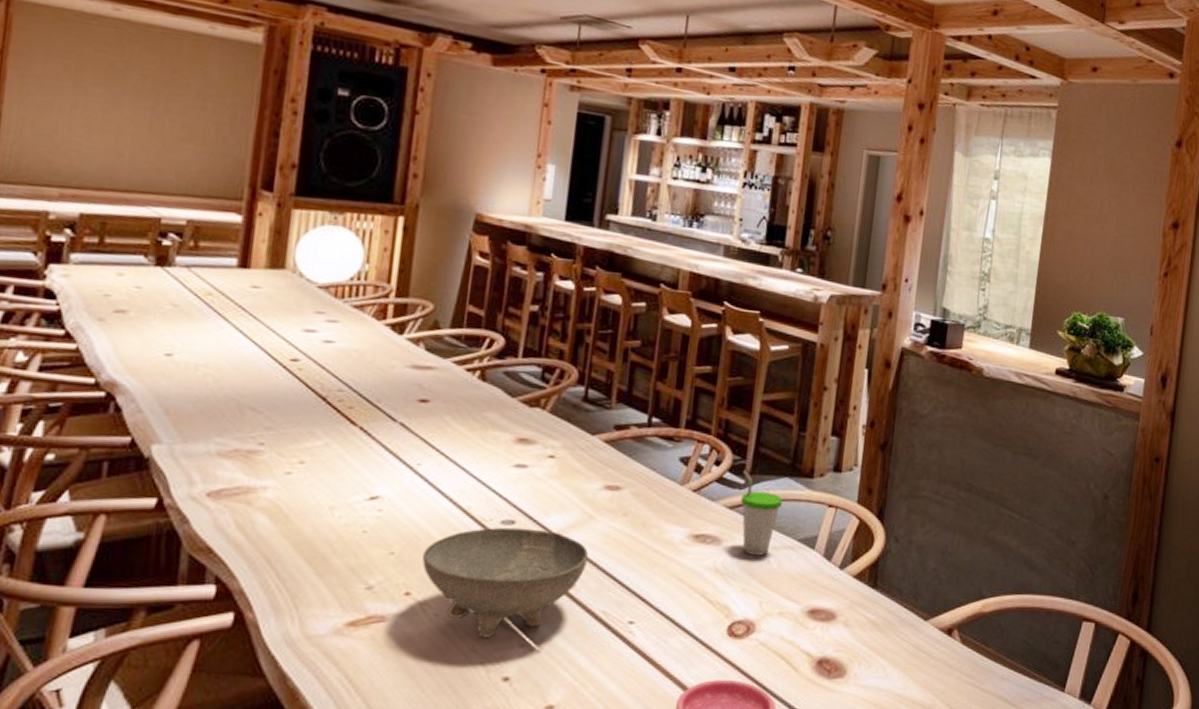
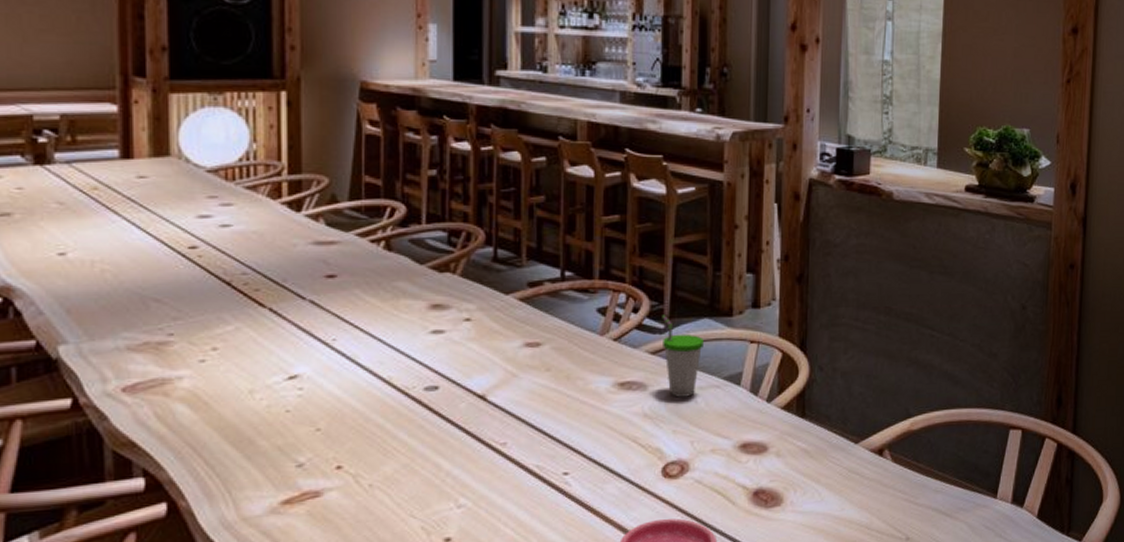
bowl: present [421,527,588,638] -> none [348,392,515,503]

